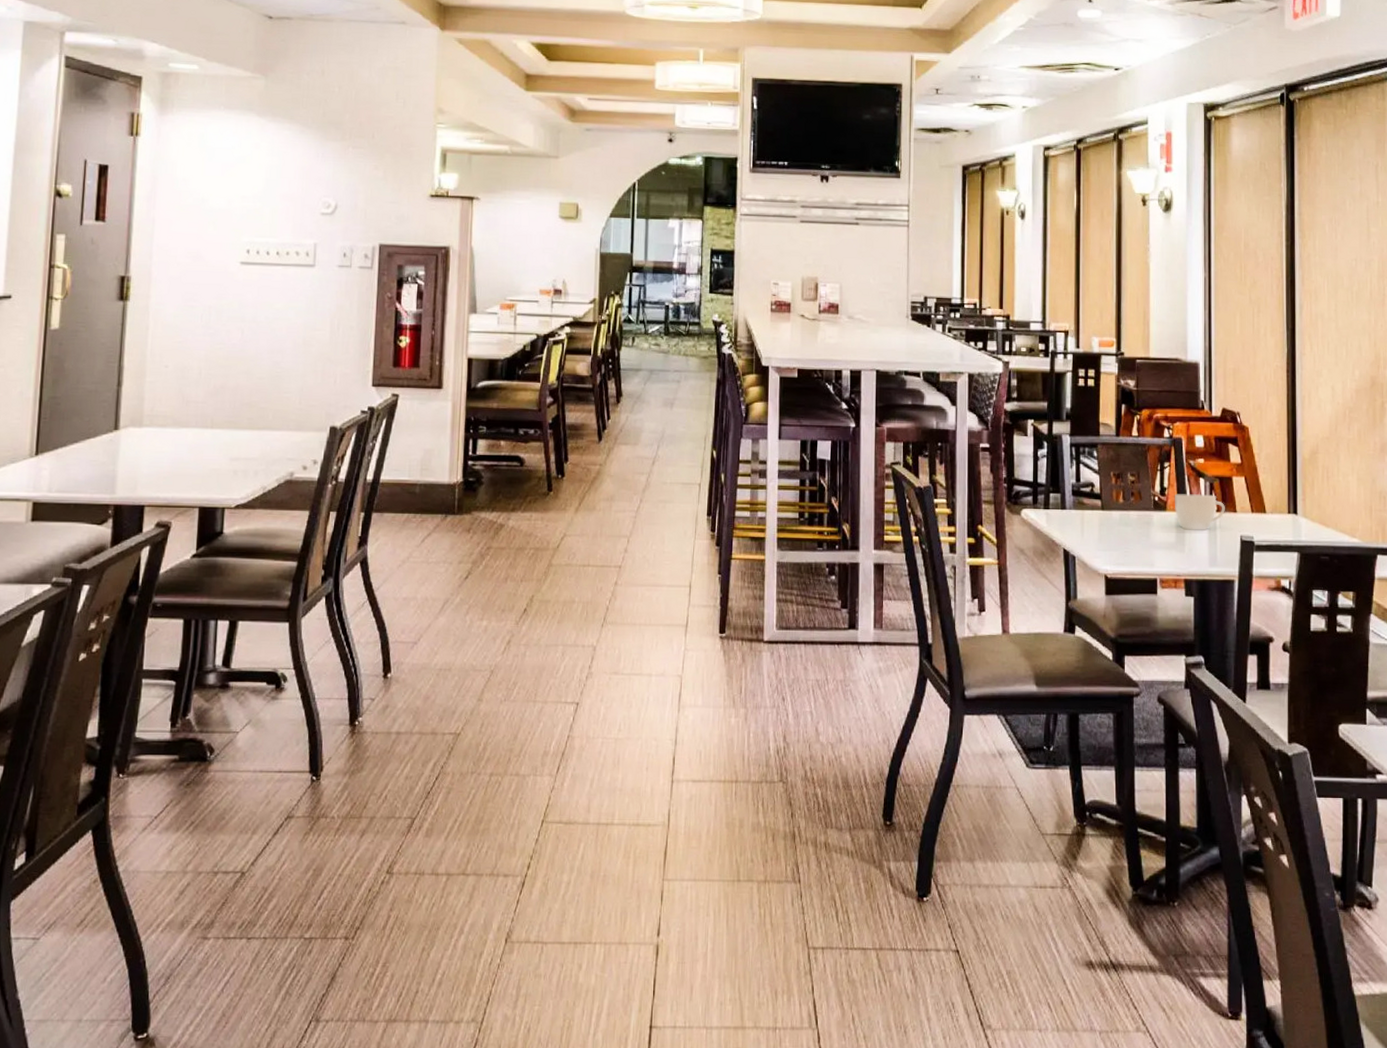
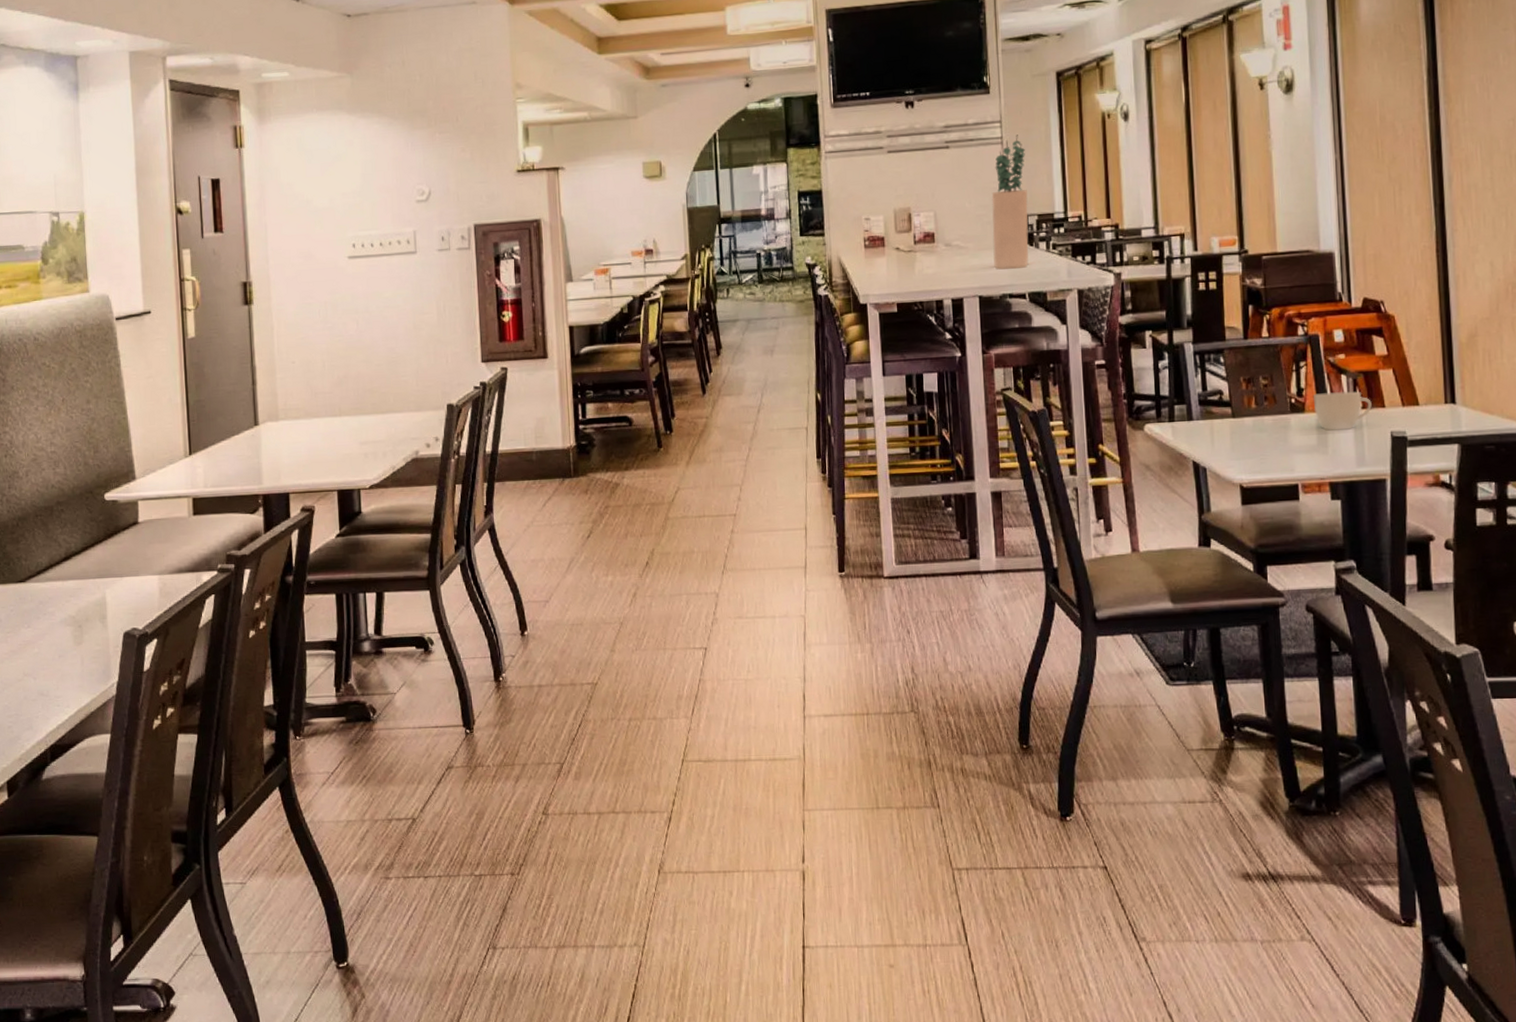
vase: none [892,220,929,348] -> present [991,134,1029,270]

